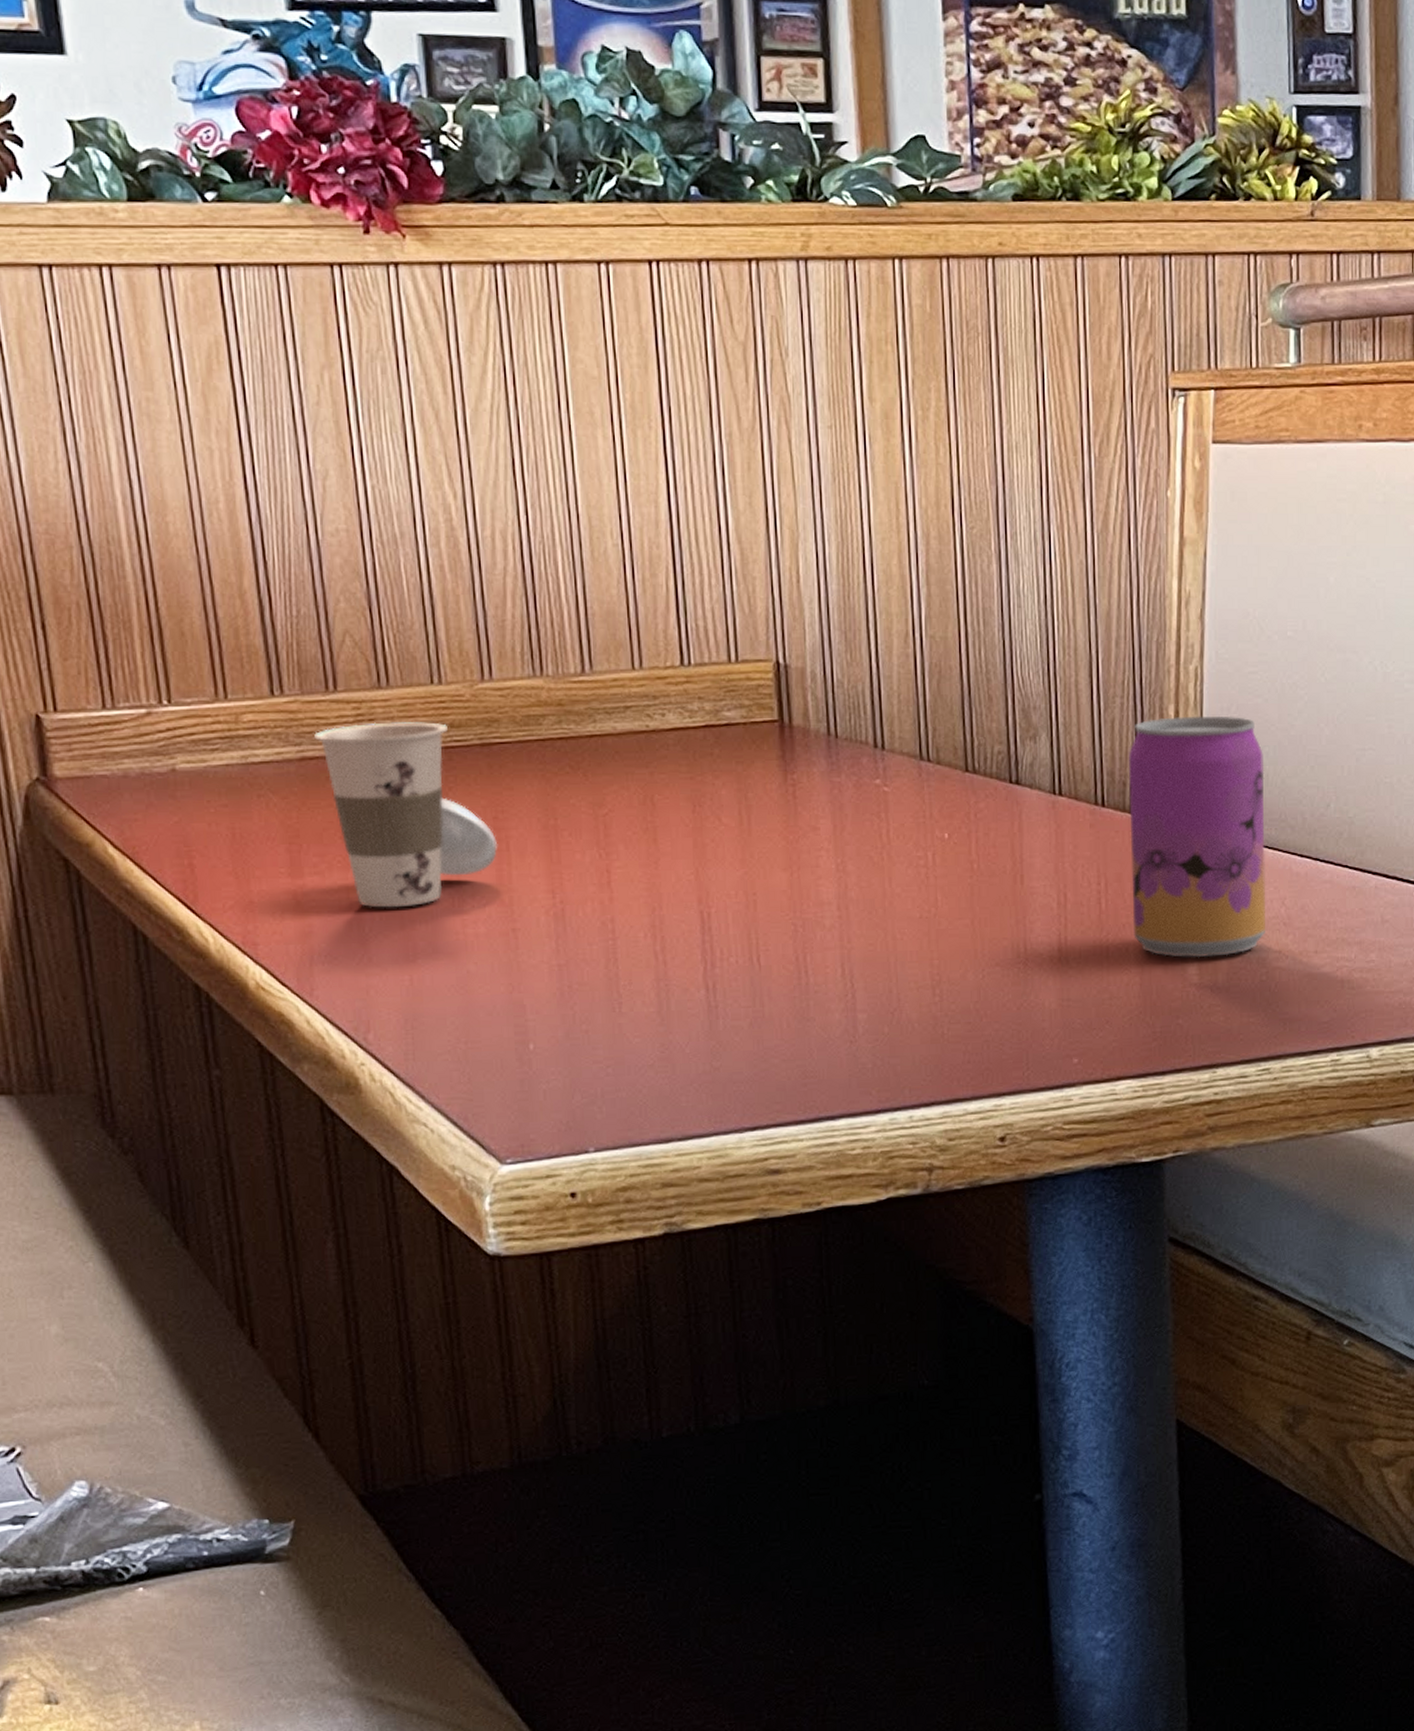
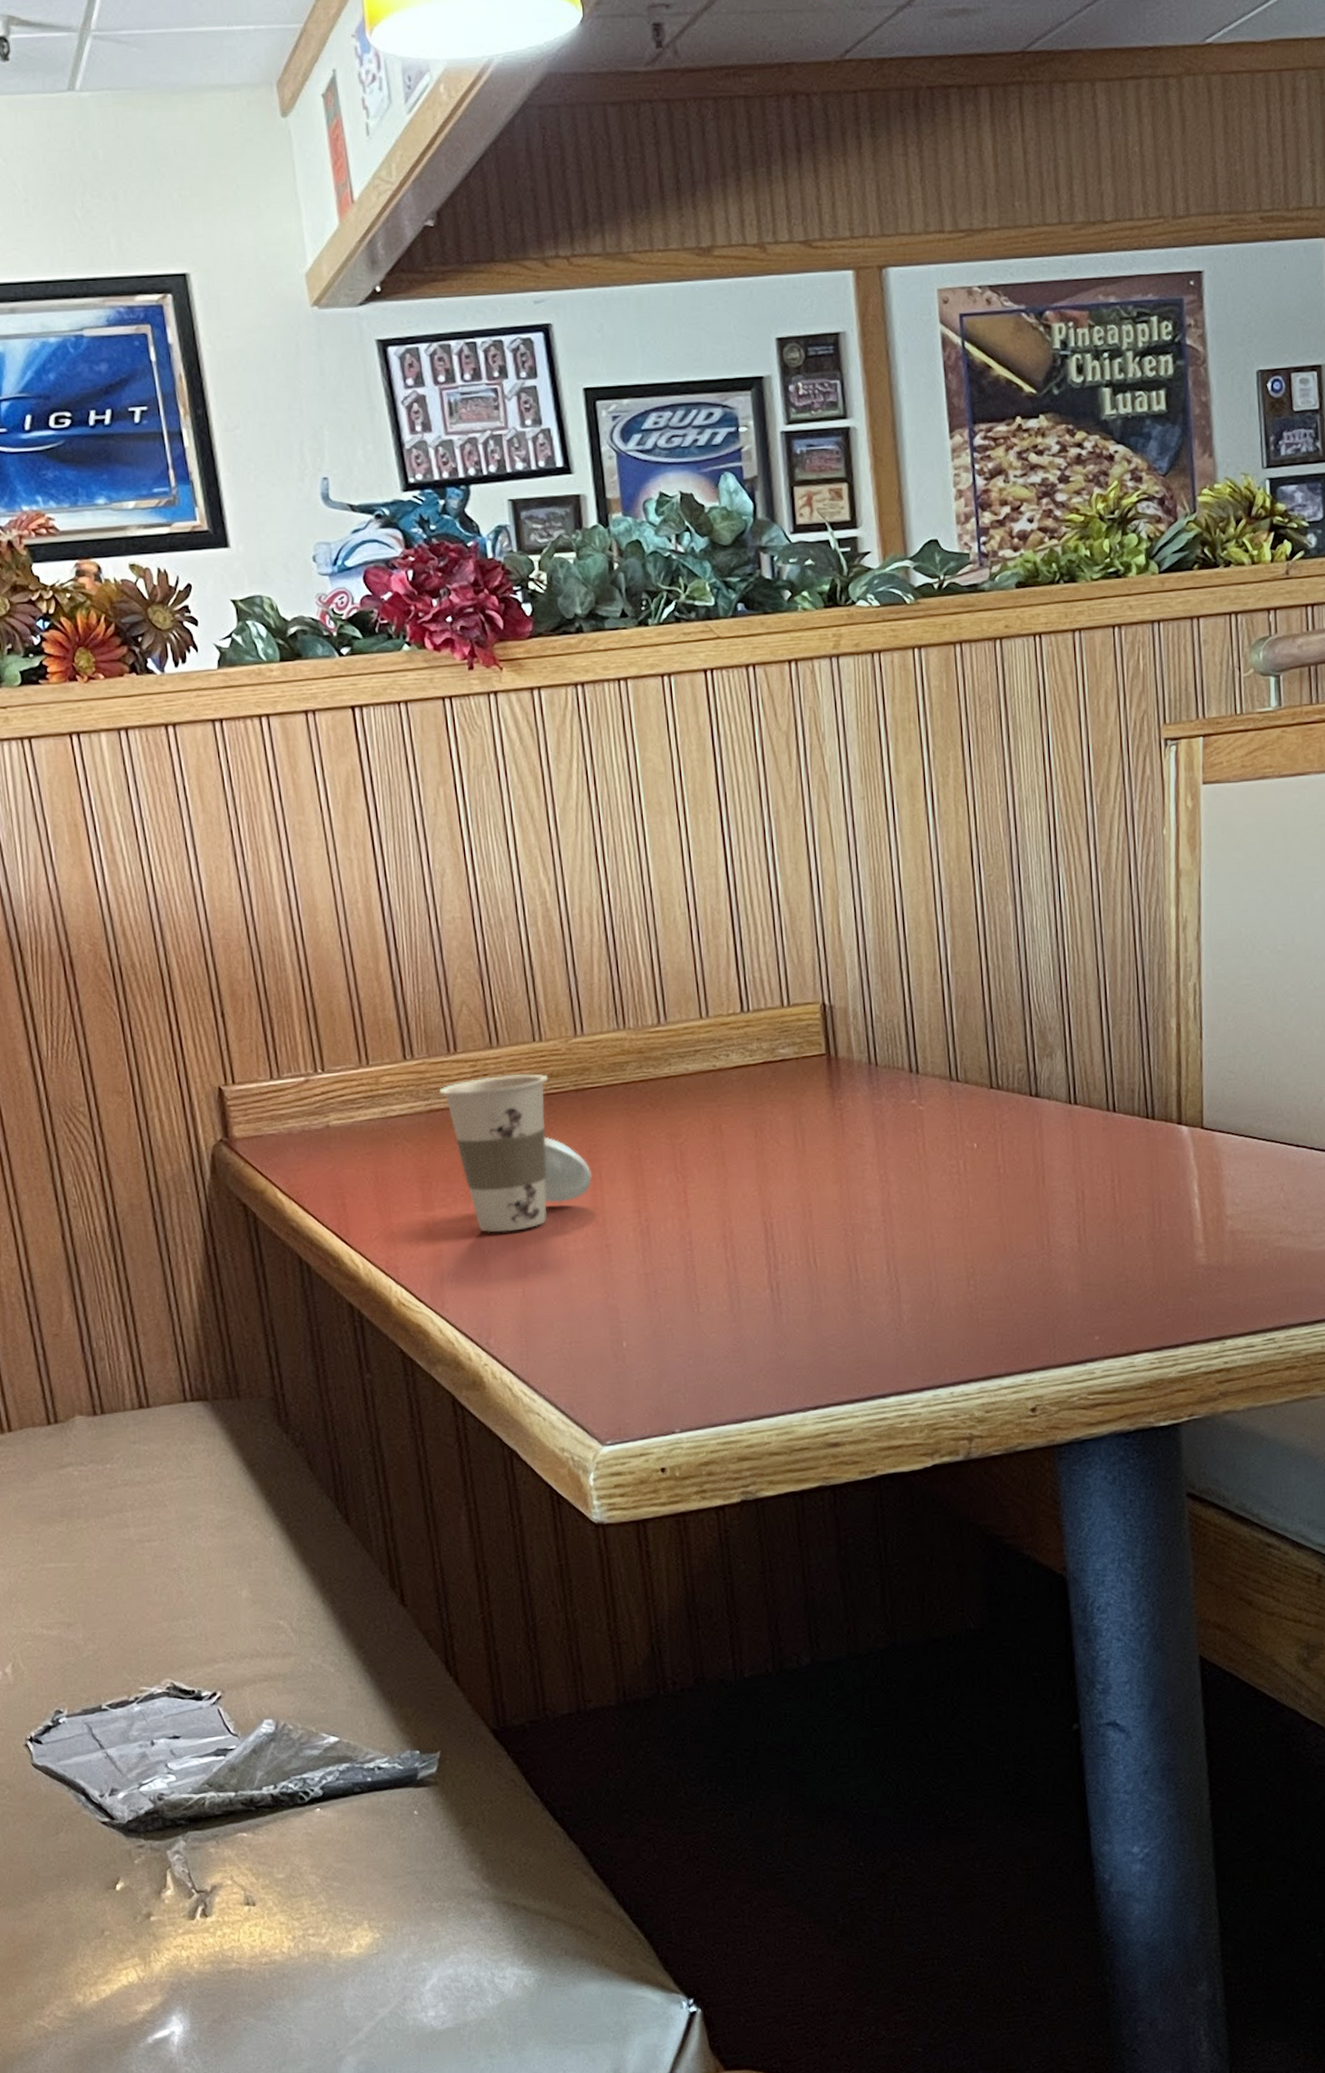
beer can: present [1128,716,1266,958] -> none [1136,1025,1266,1242]

